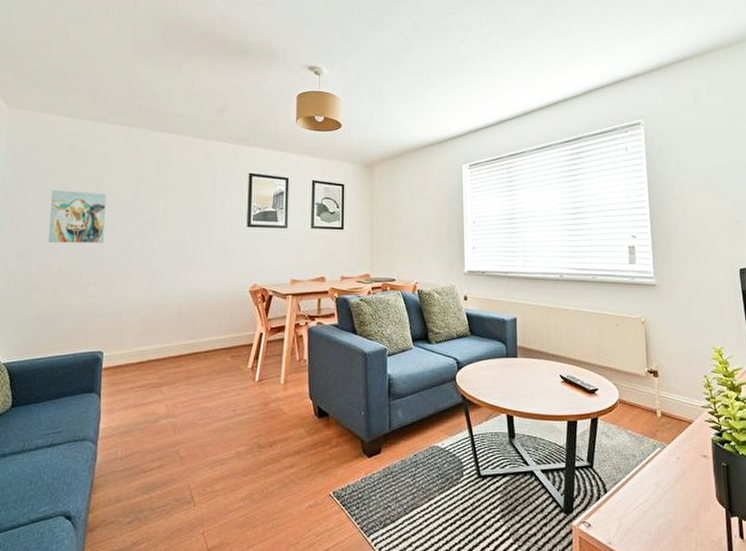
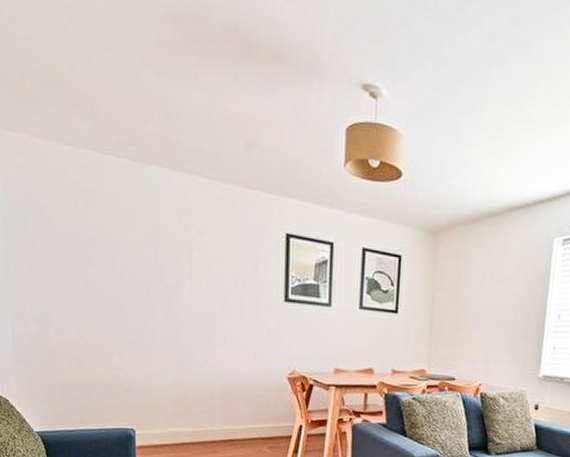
wall art: present [48,189,106,243] -> none [60,240,125,309]

